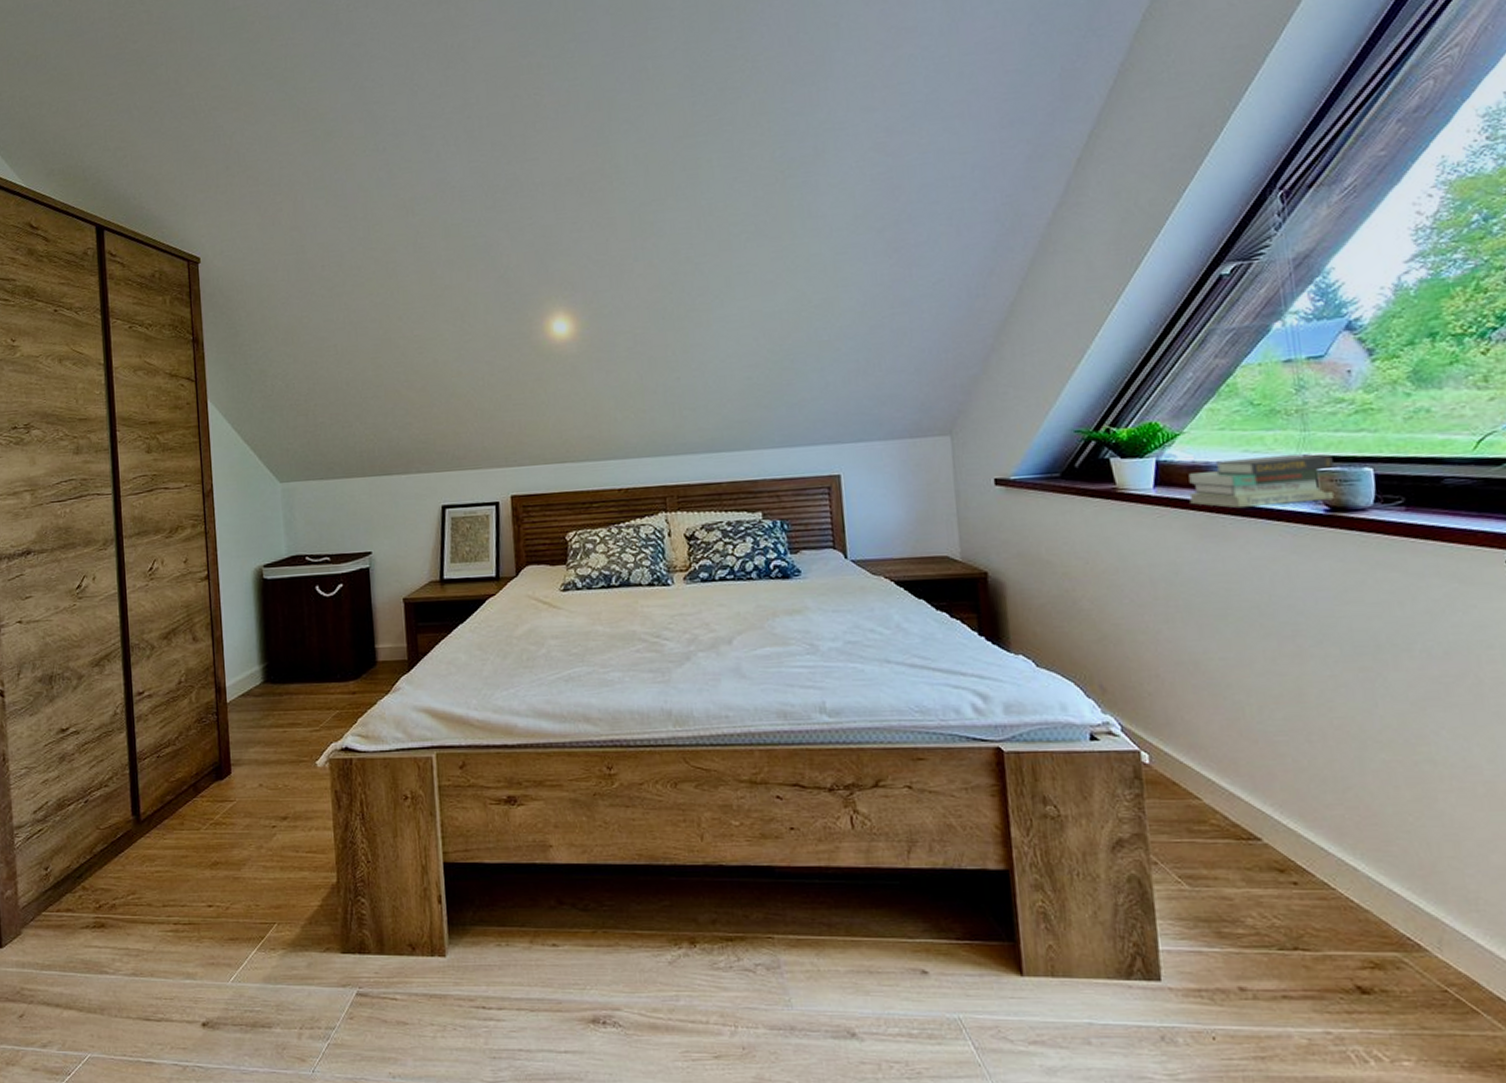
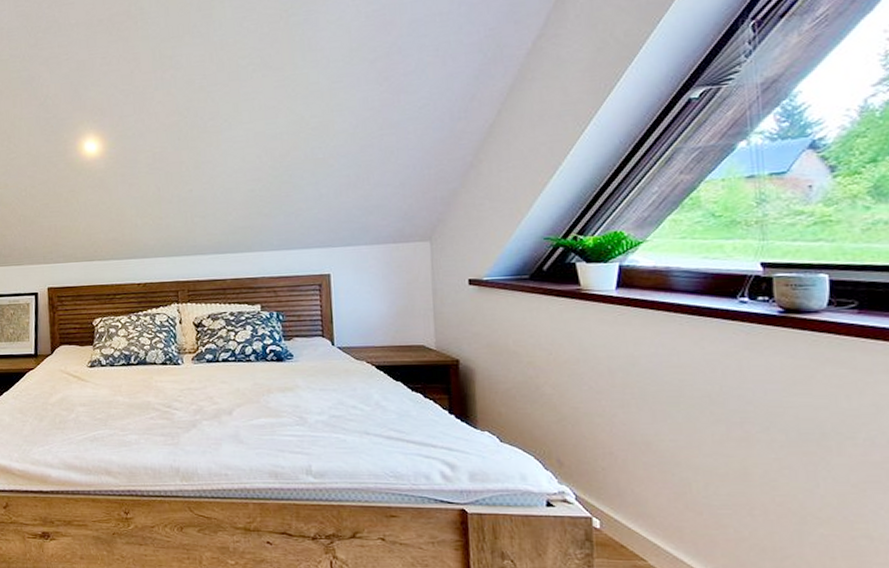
books: present [1188,454,1334,509] -> none [649,261,790,309]

